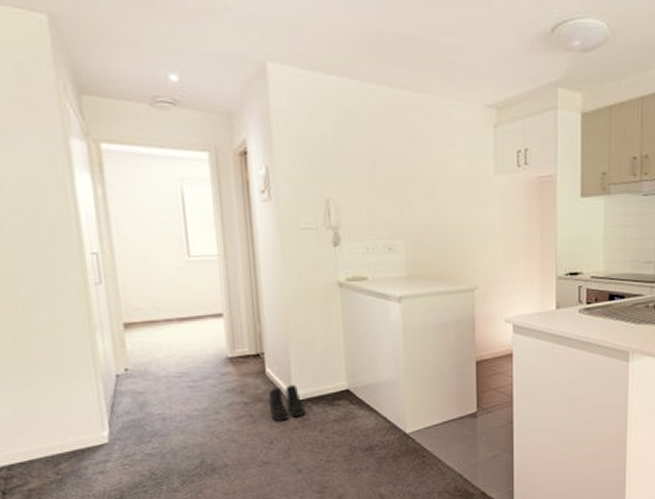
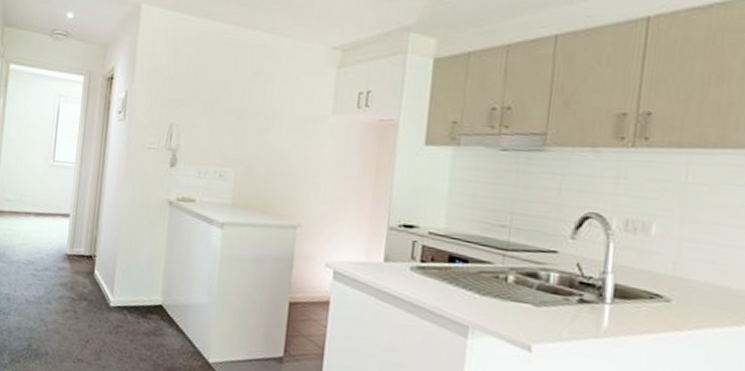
boots: present [268,384,305,421] -> none [91,289,121,323]

